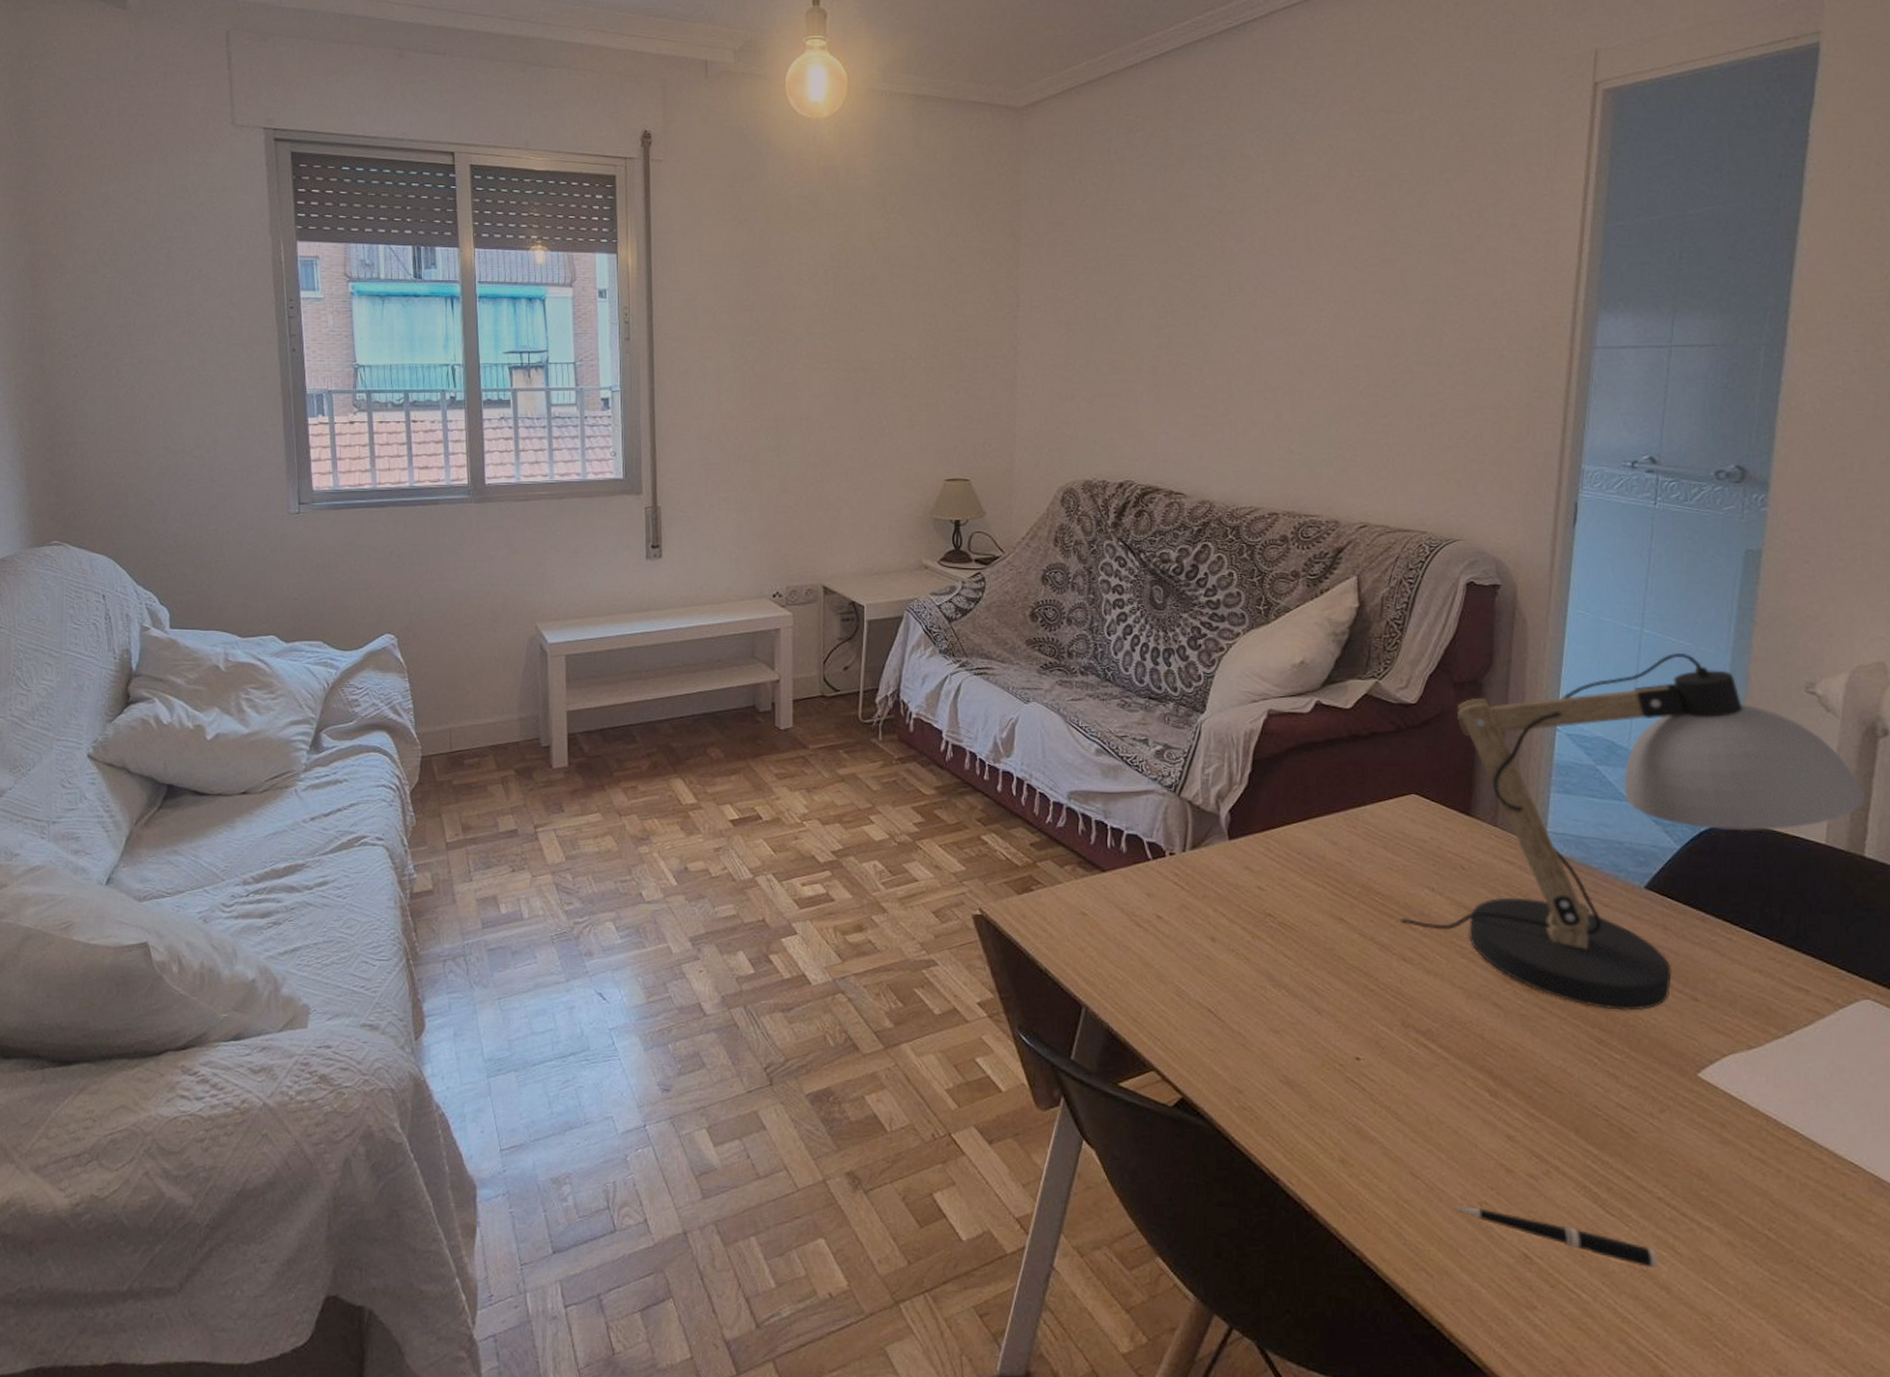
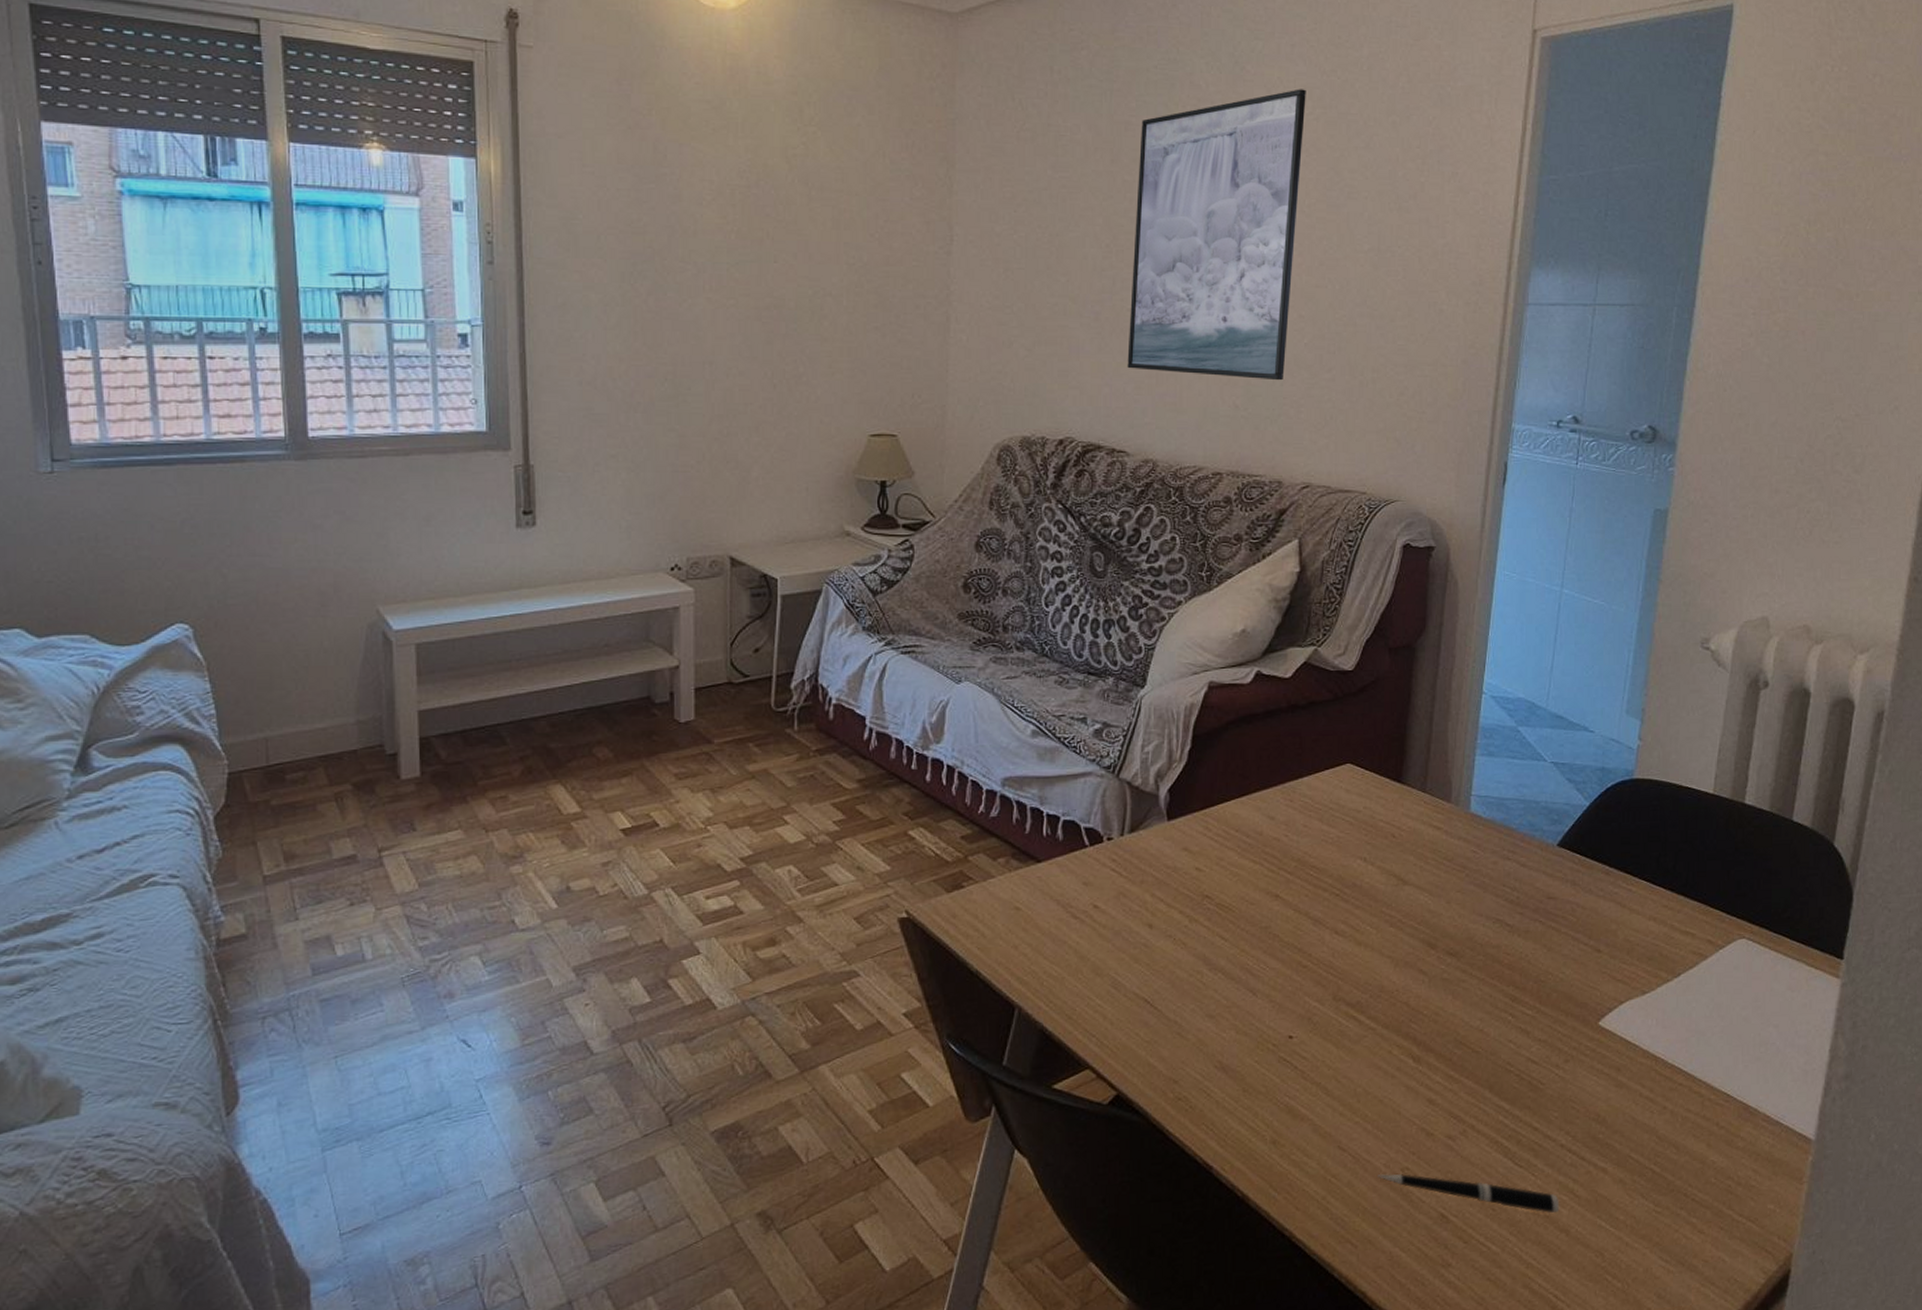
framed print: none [1183,154,1357,426] -> present [1127,89,1306,381]
desk lamp: present [1400,652,1866,1011] -> none [1334,611,1748,967]

